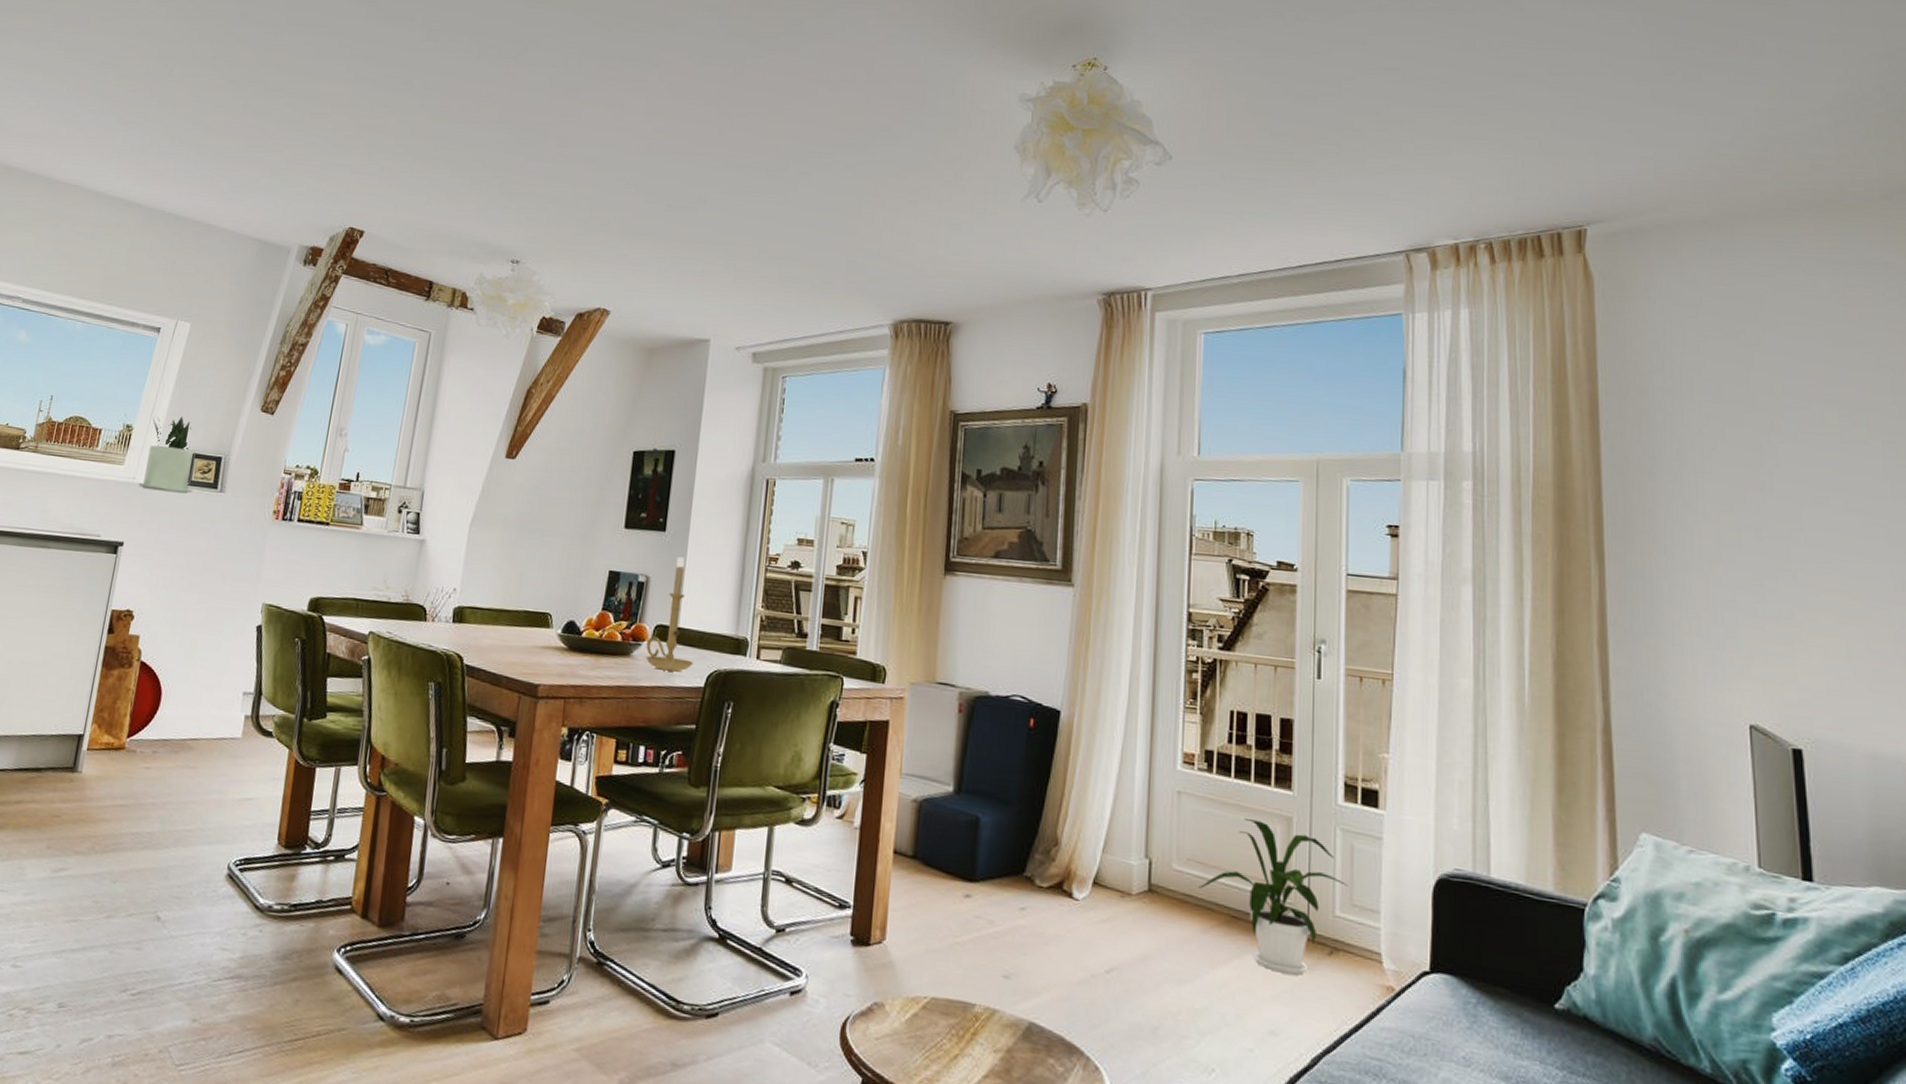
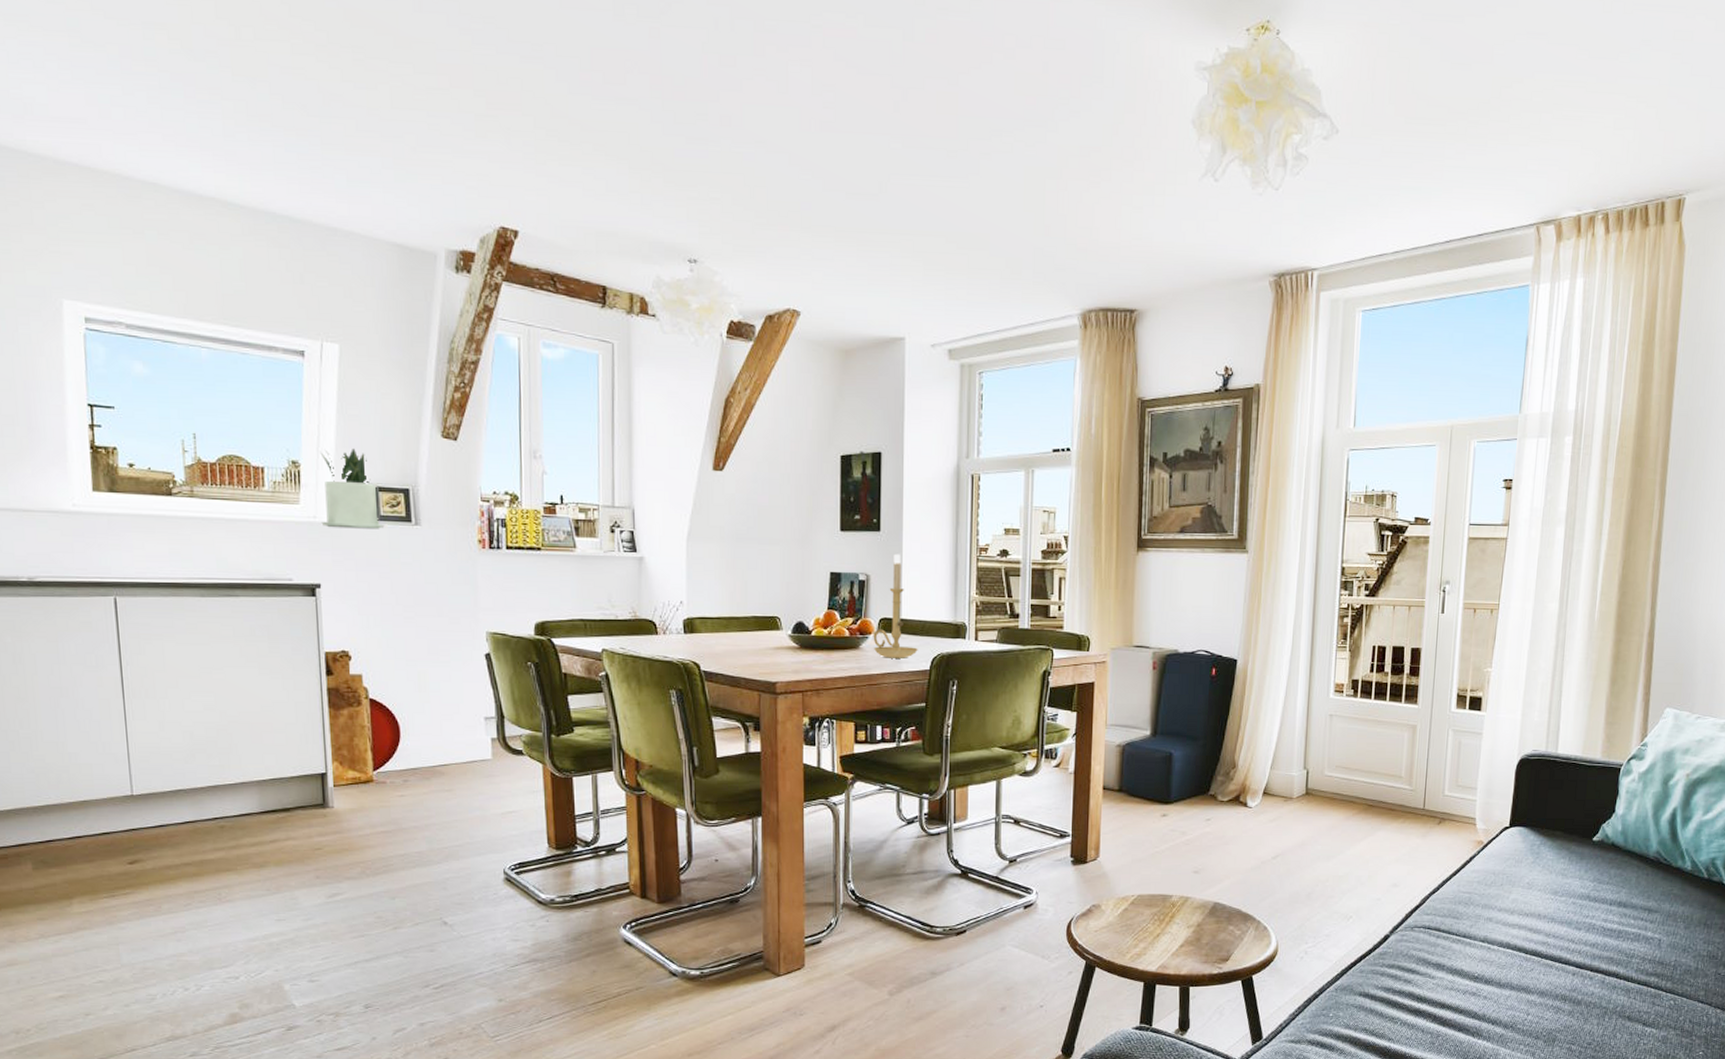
house plant: present [1199,819,1348,976] -> none [1344,730,1455,842]

